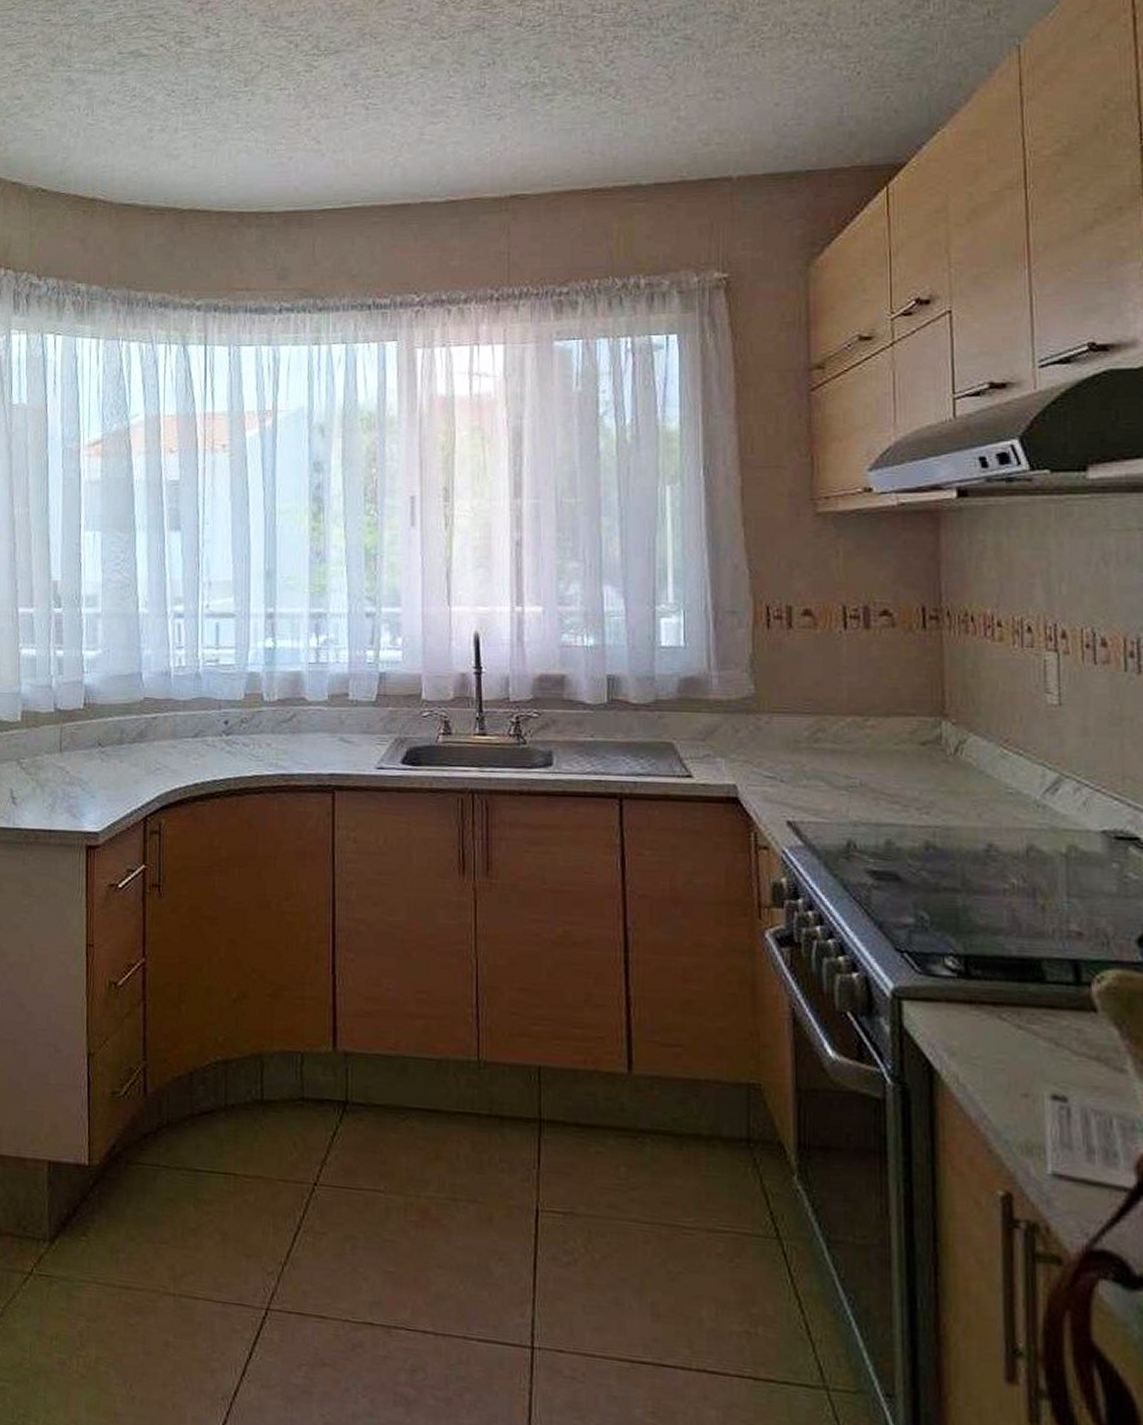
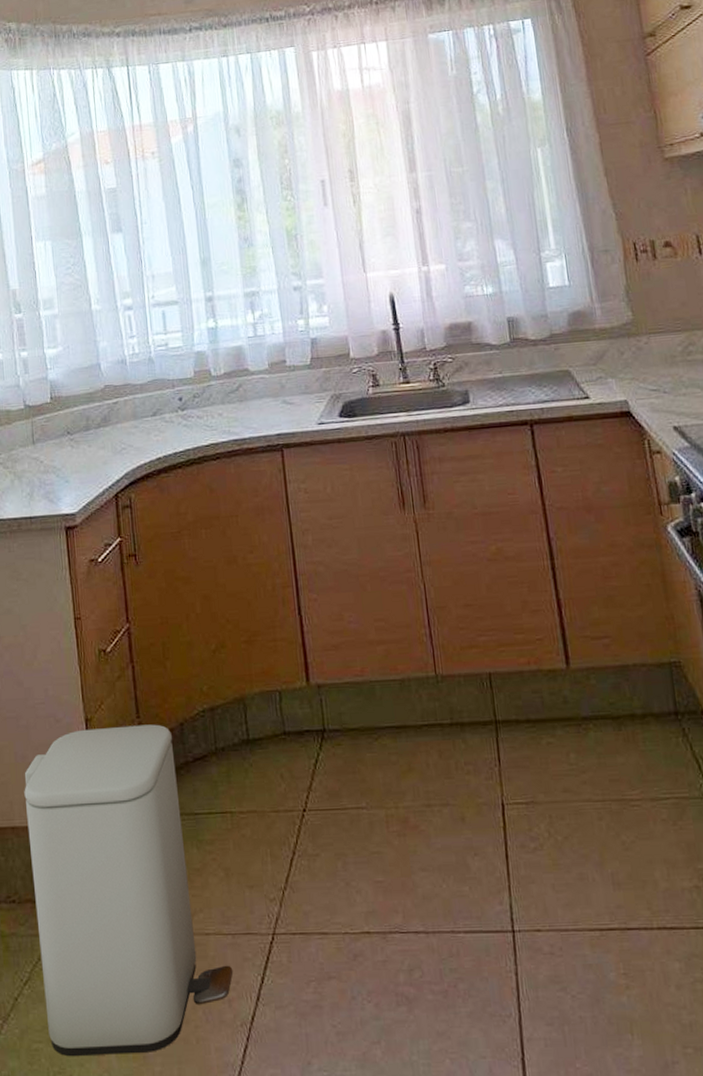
pedal bin: none [15,1063,220,1411] -> present [24,724,234,1057]

